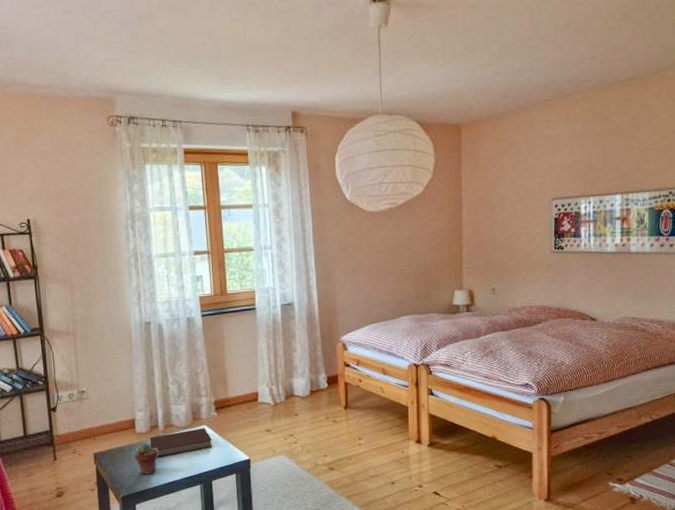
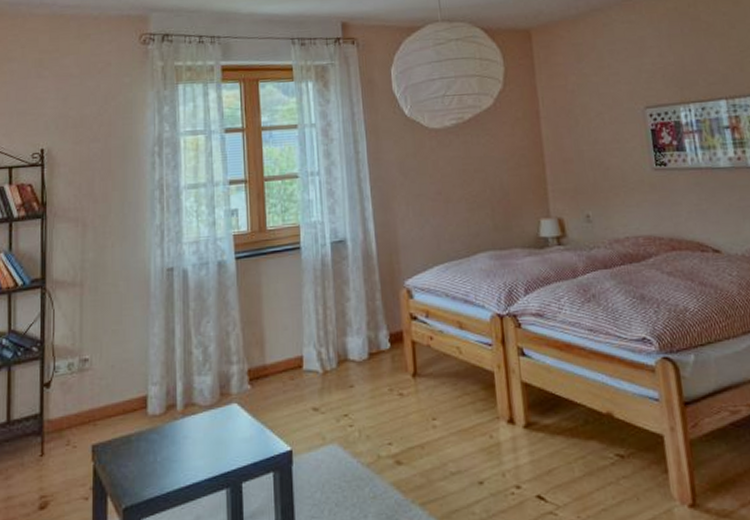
potted succulent: present [134,443,159,475] -> none [143,429,175,475]
notebook: present [149,428,212,457] -> none [164,407,244,449]

